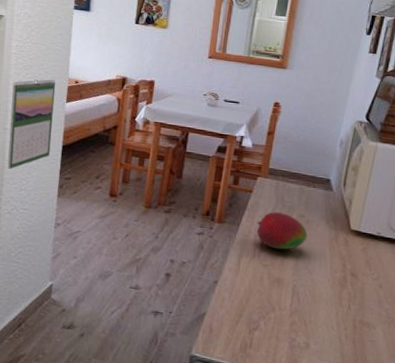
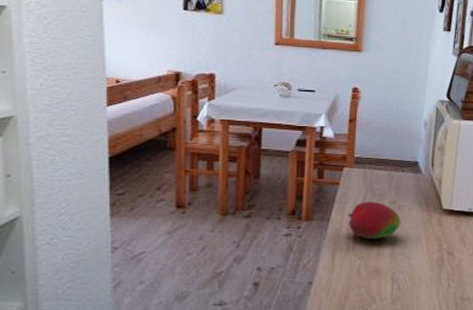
calendar: present [7,79,56,169] -> none [32,81,93,192]

